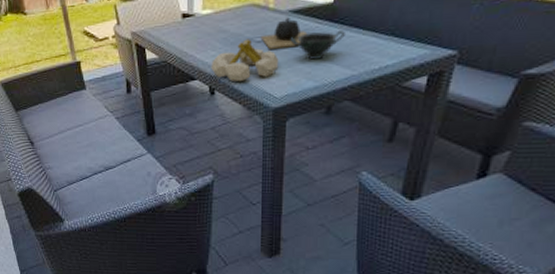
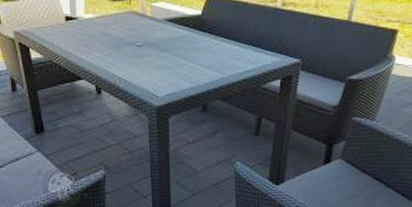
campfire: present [211,39,279,81] -> none [96,43,159,82]
teapot: present [260,17,308,49] -> none [141,24,182,53]
bowl: present [290,29,345,60] -> none [167,38,213,63]

